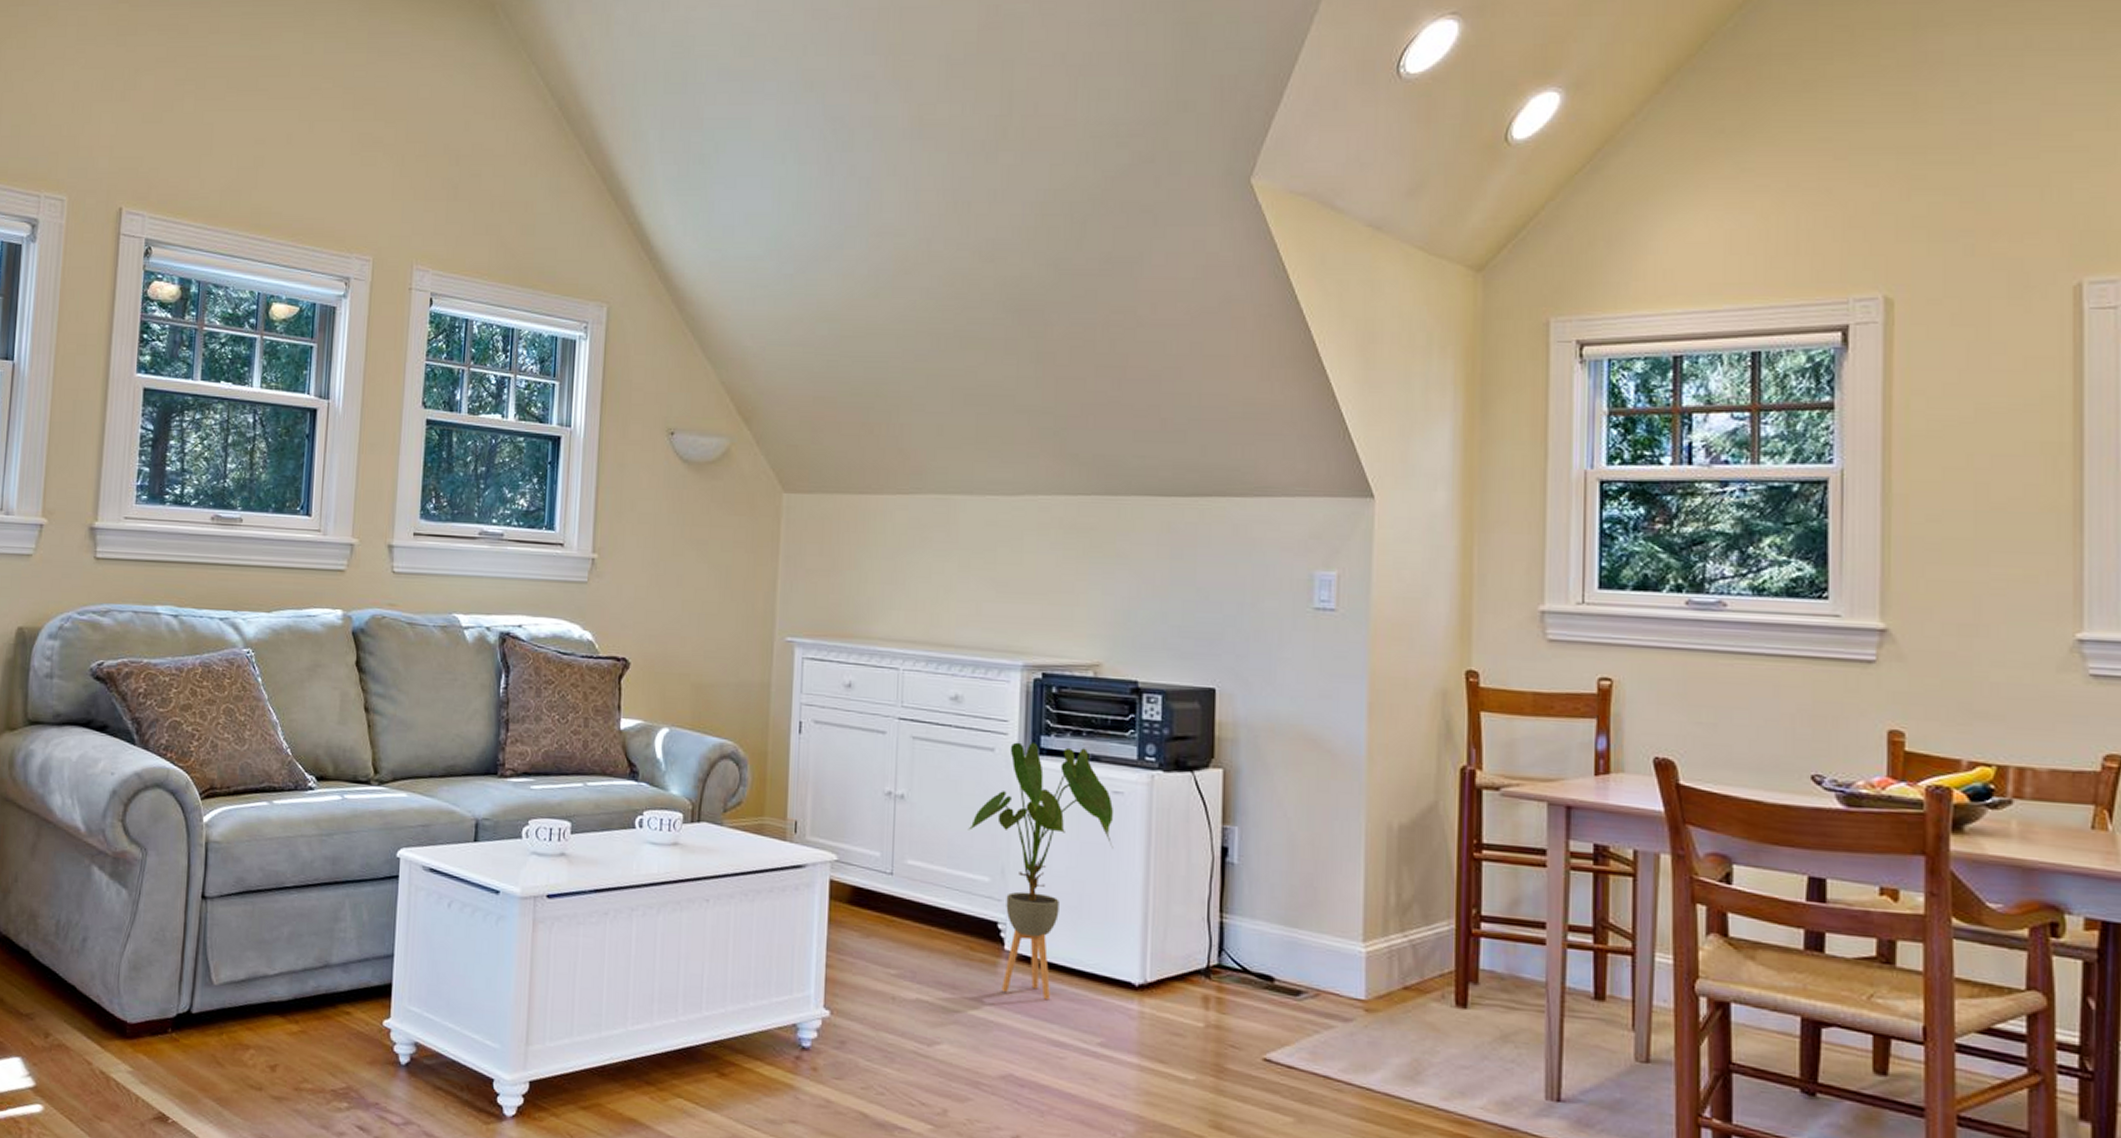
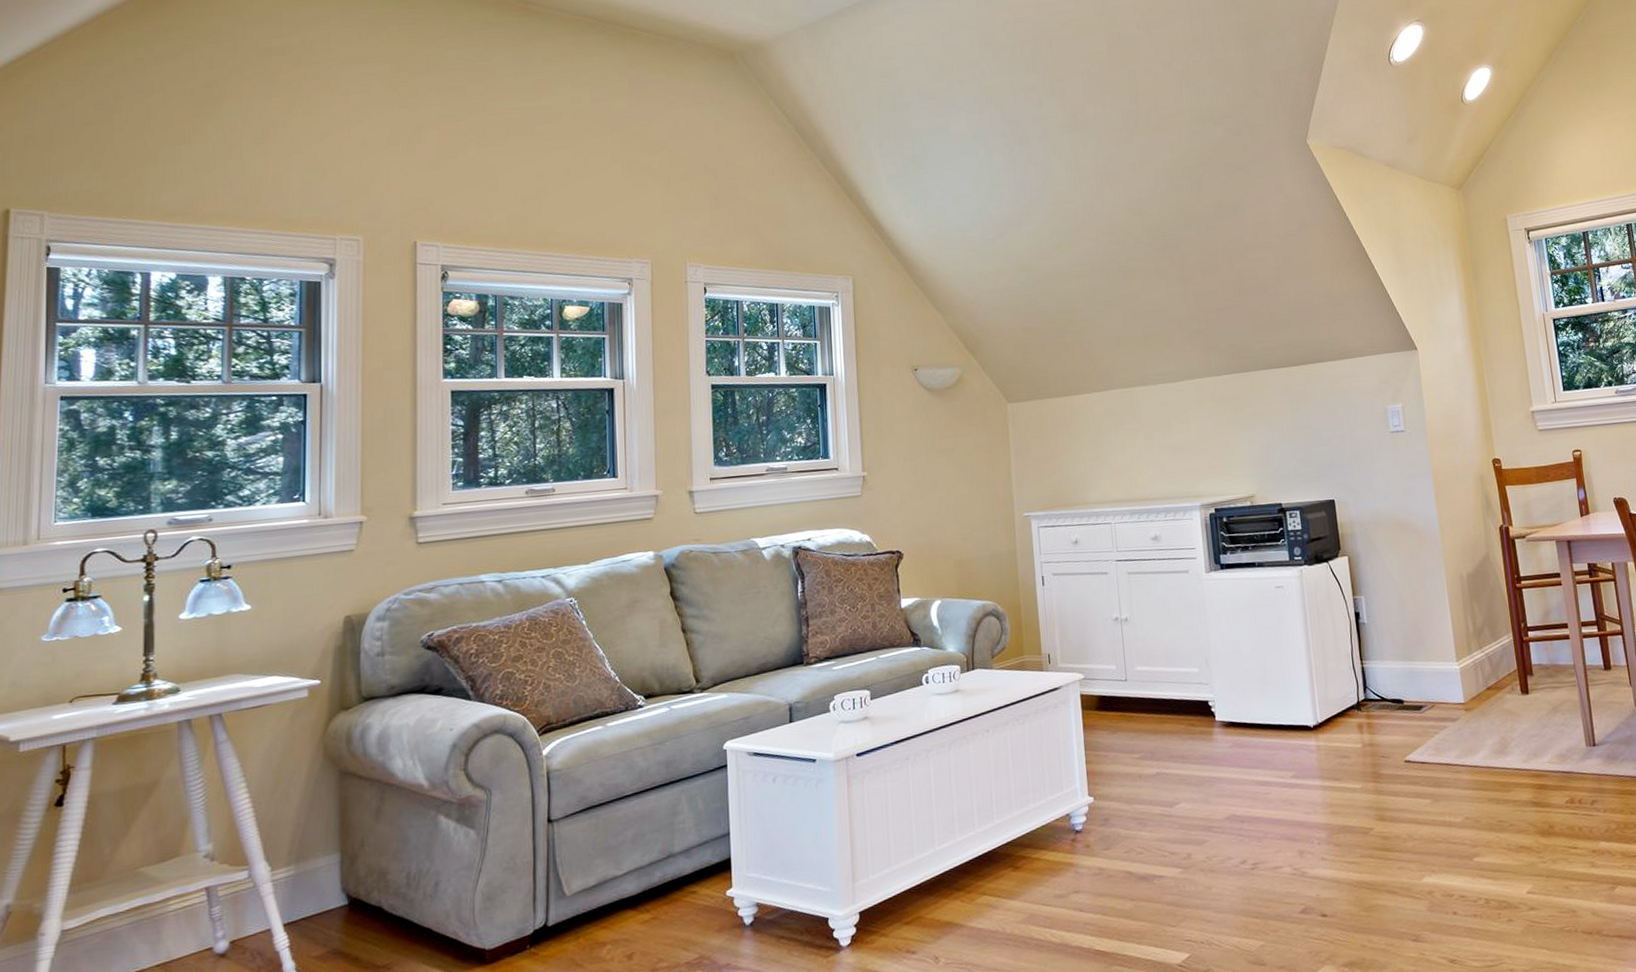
house plant: present [968,741,1113,1001] -> none [1177,559,1282,754]

